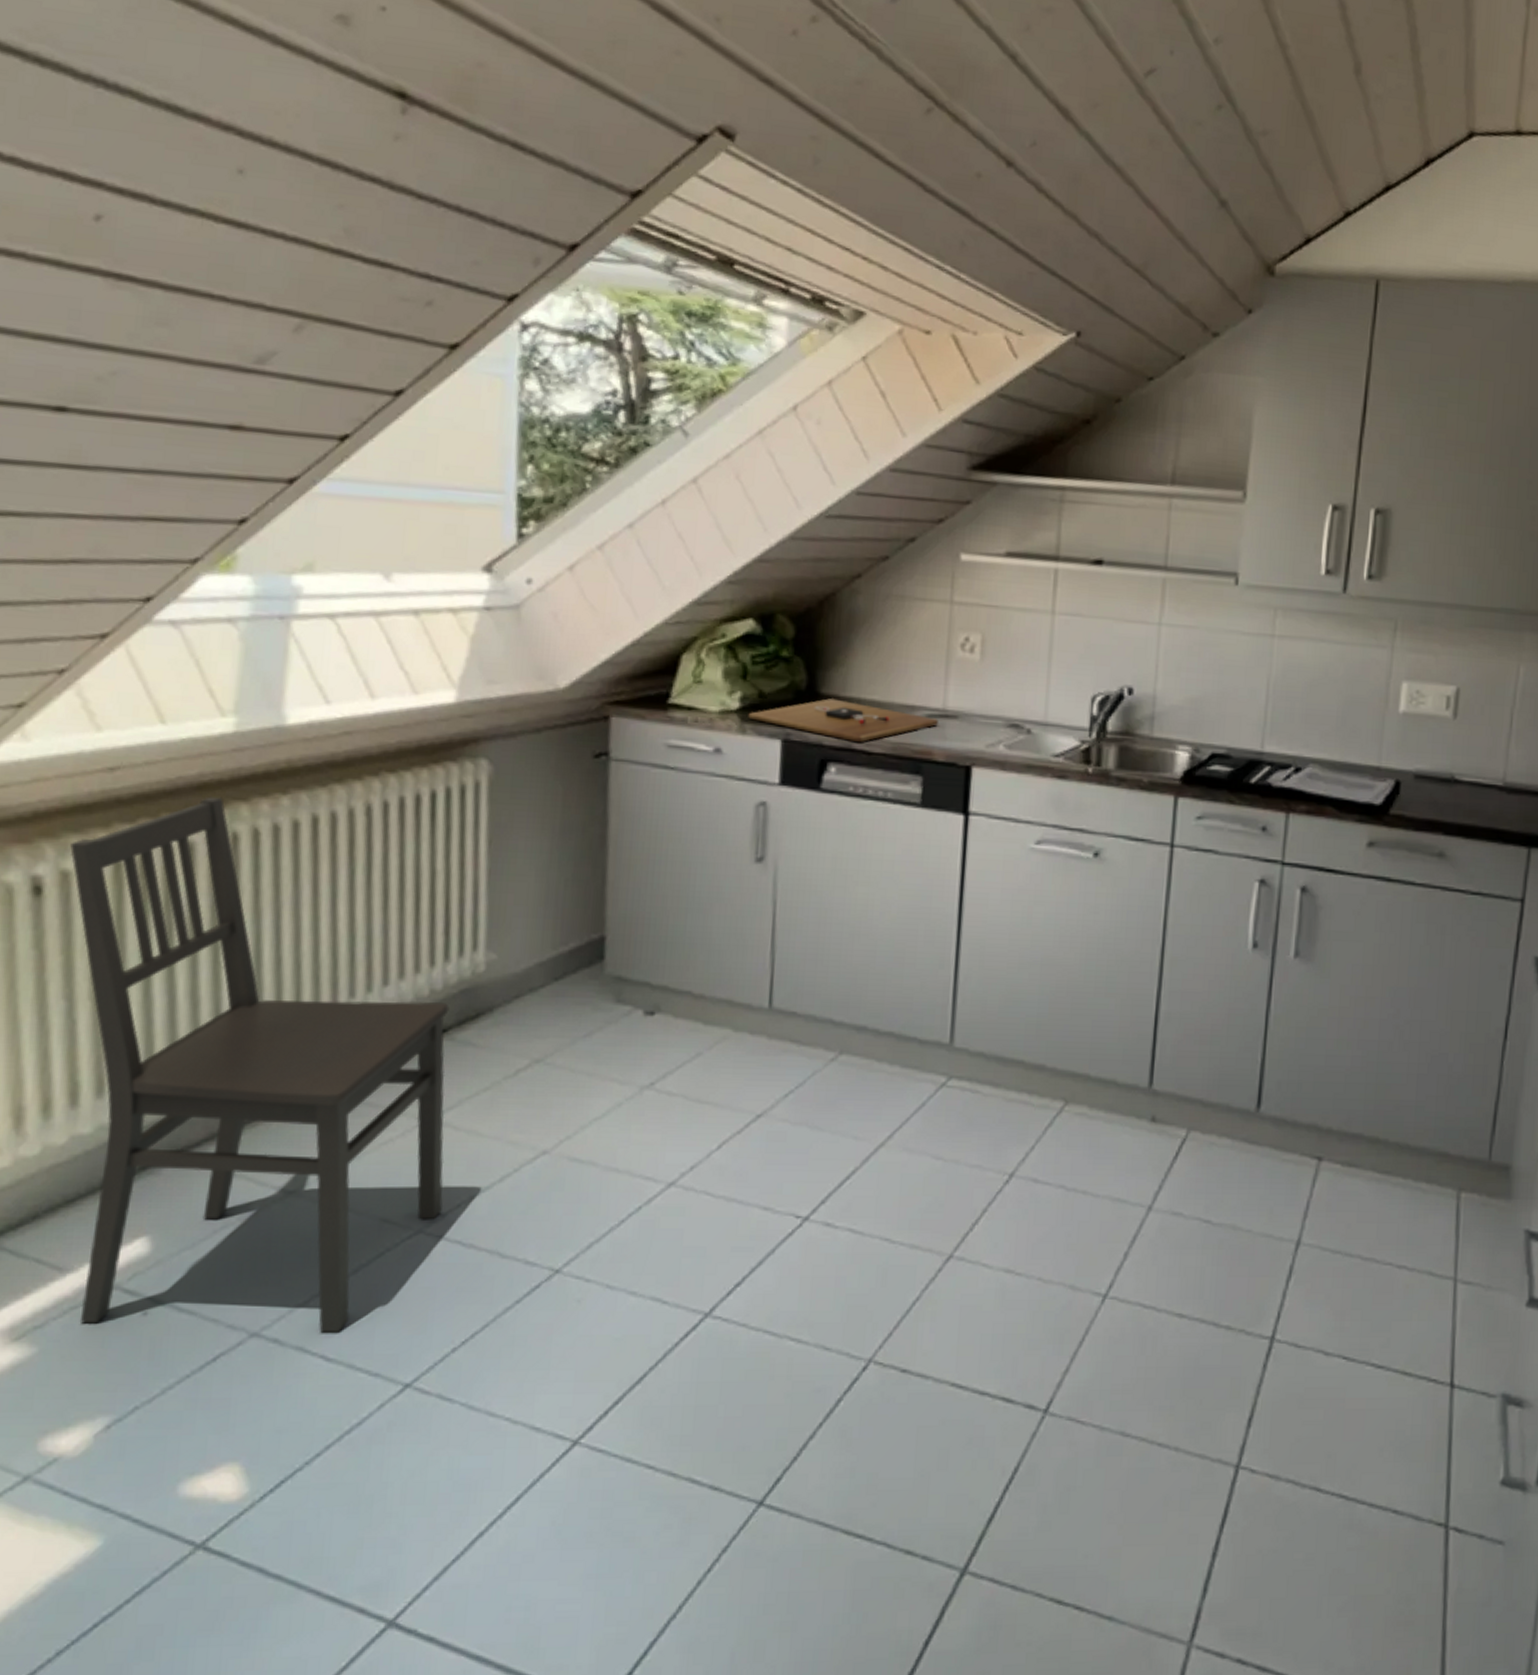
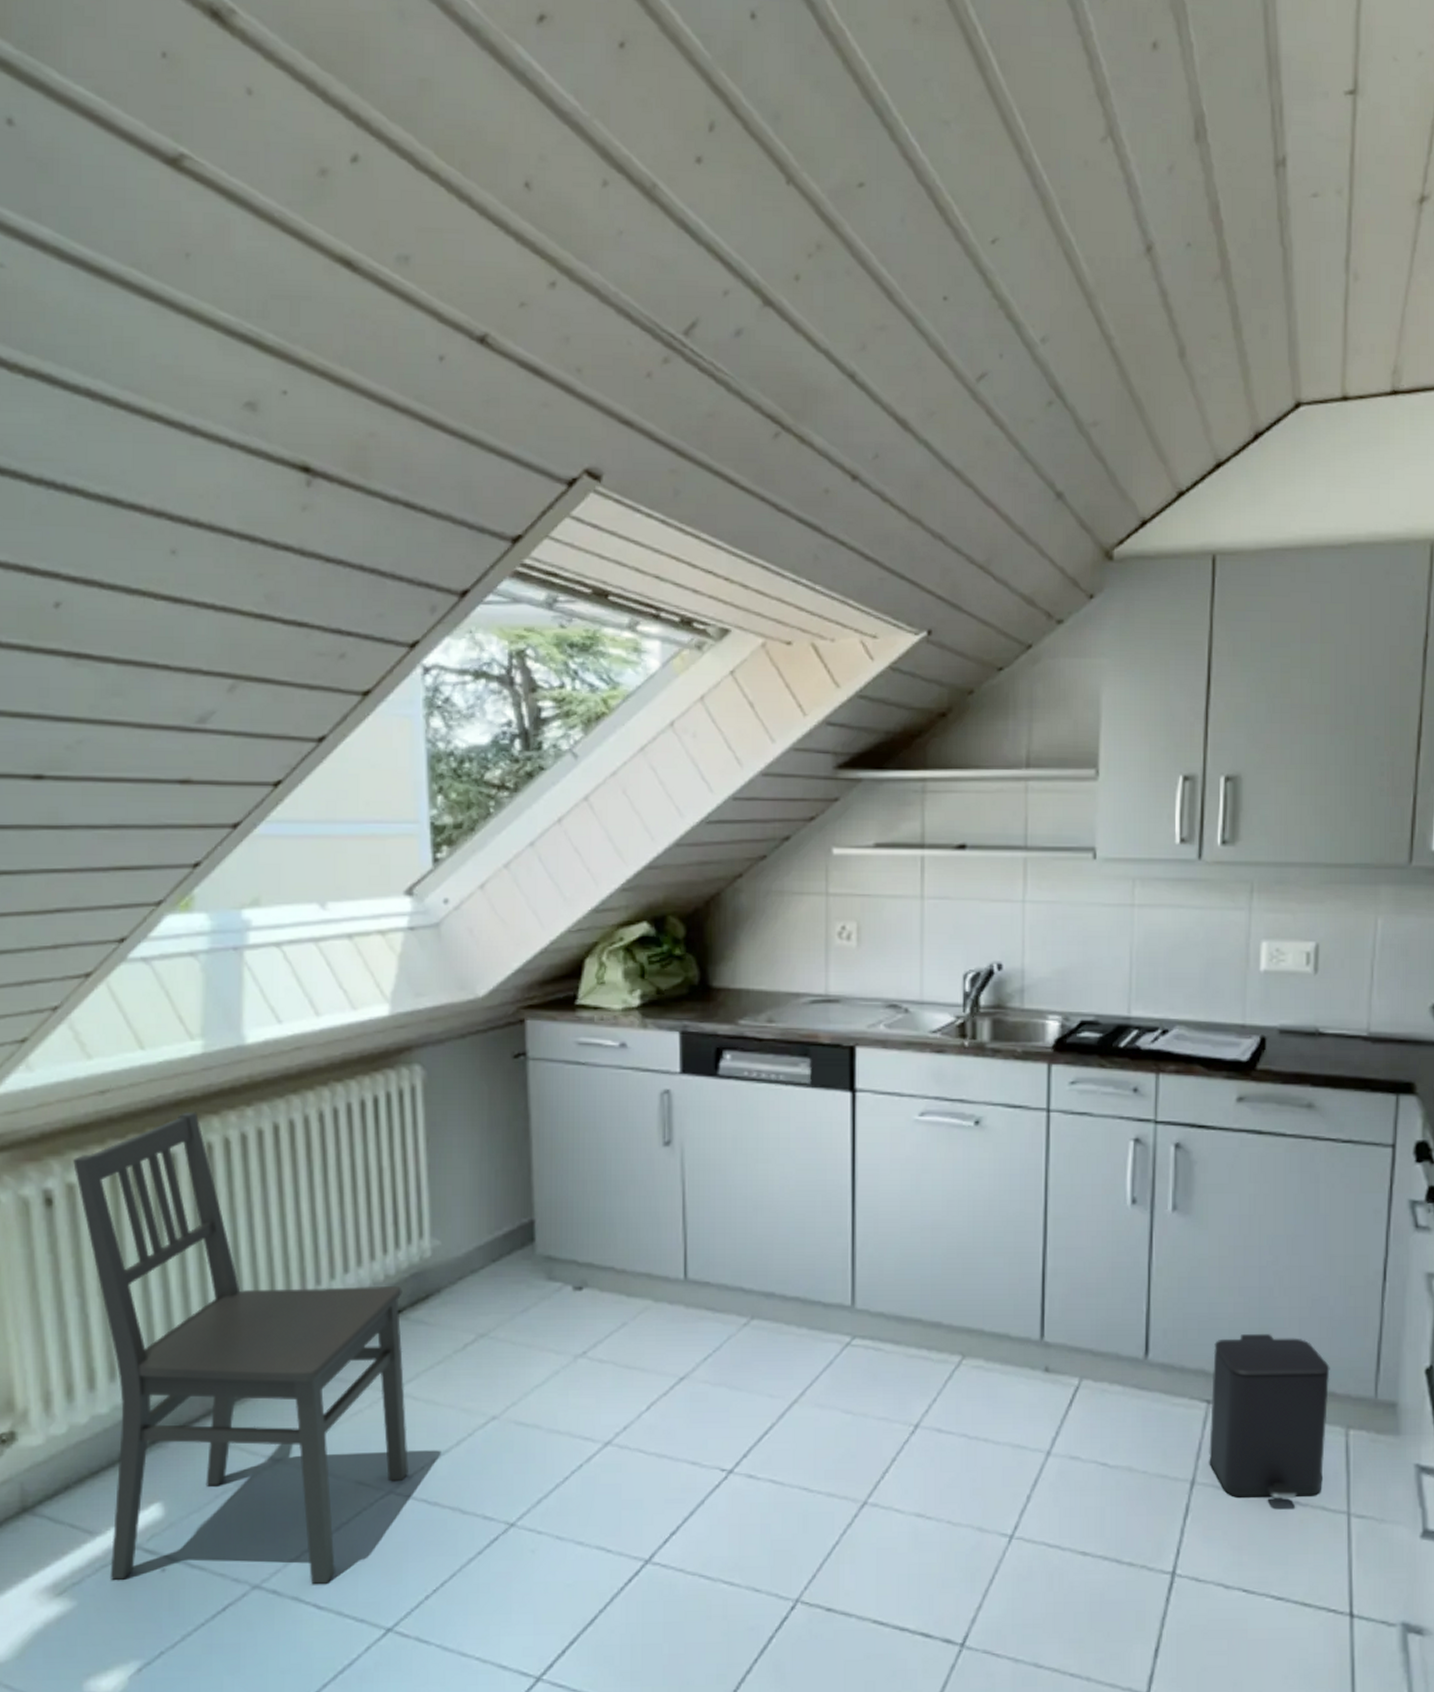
cutting board: present [748,698,938,743] -> none [648,991,822,1031]
pedal bin: none [1316,1089,1446,1263] -> present [1209,1334,1330,1499]

